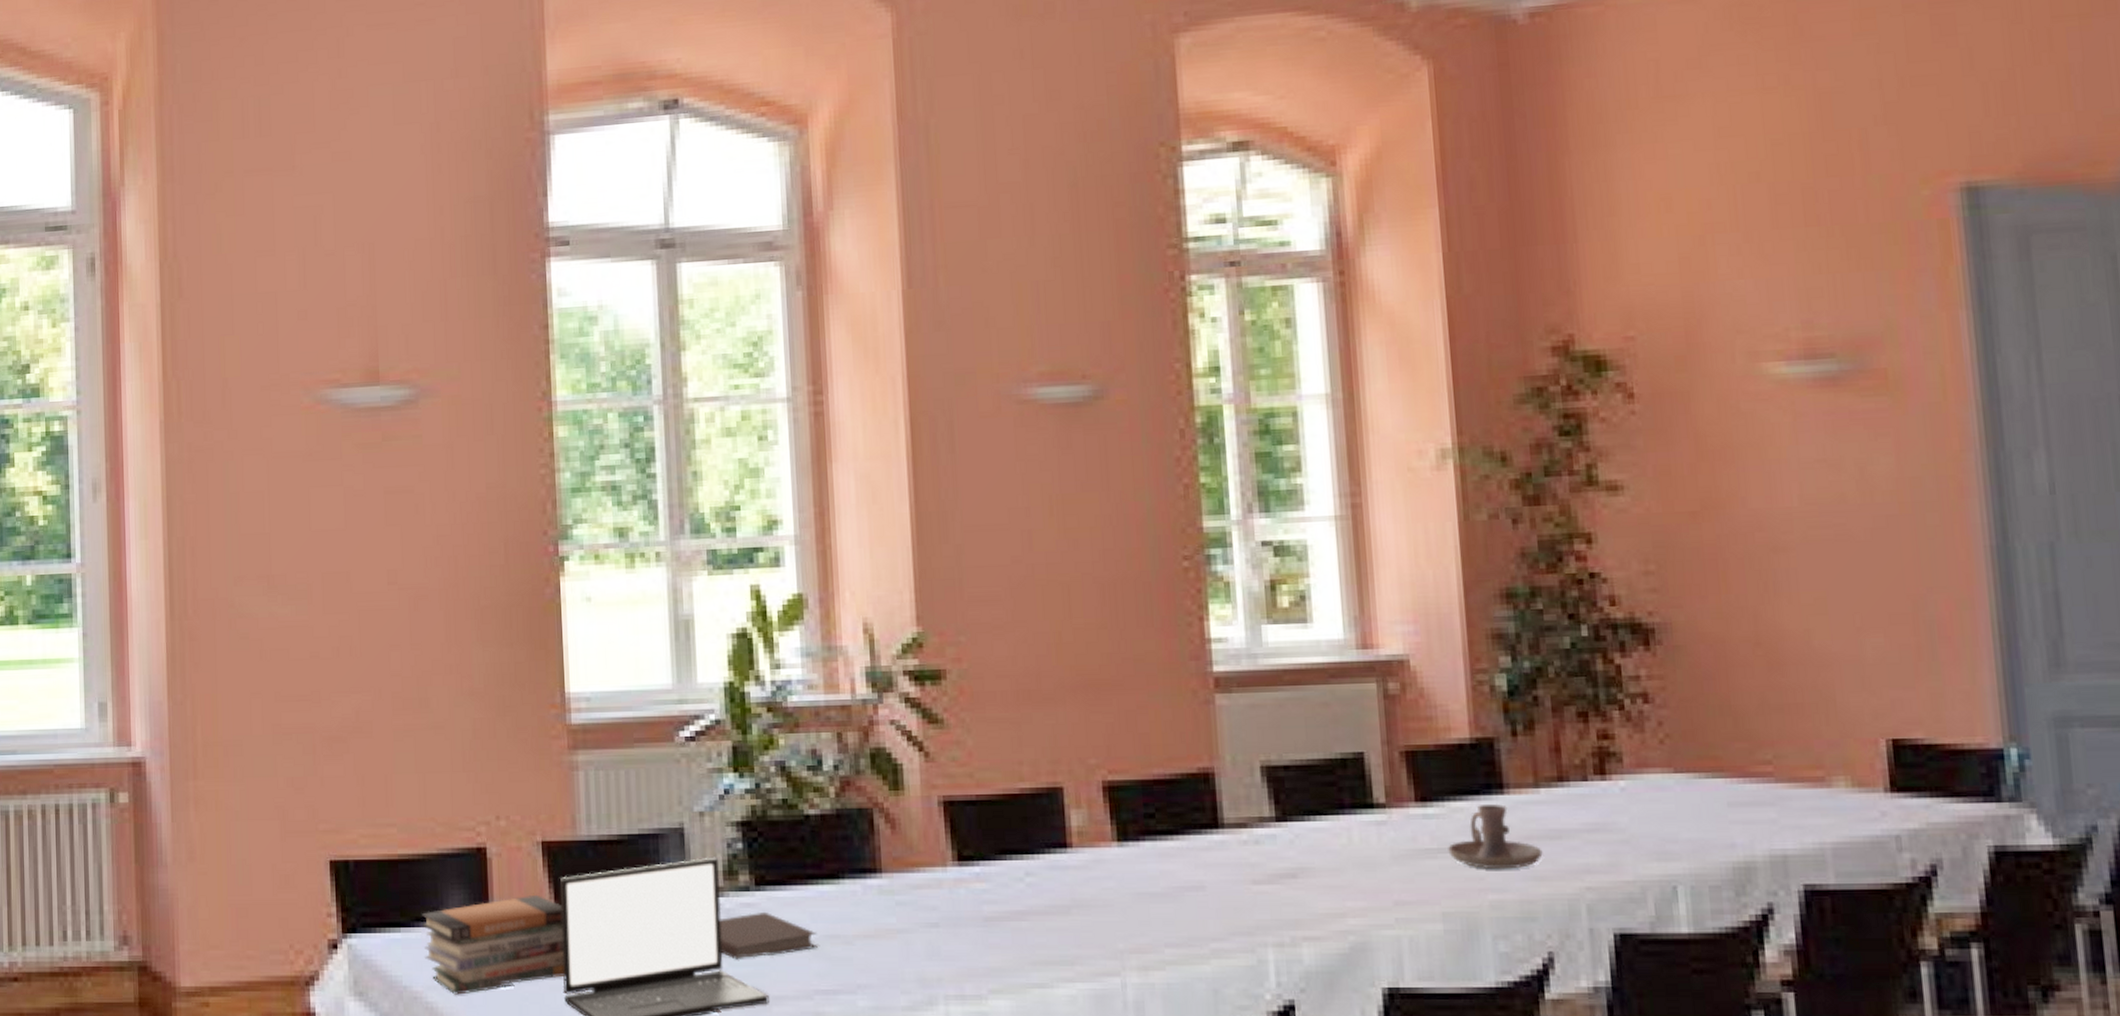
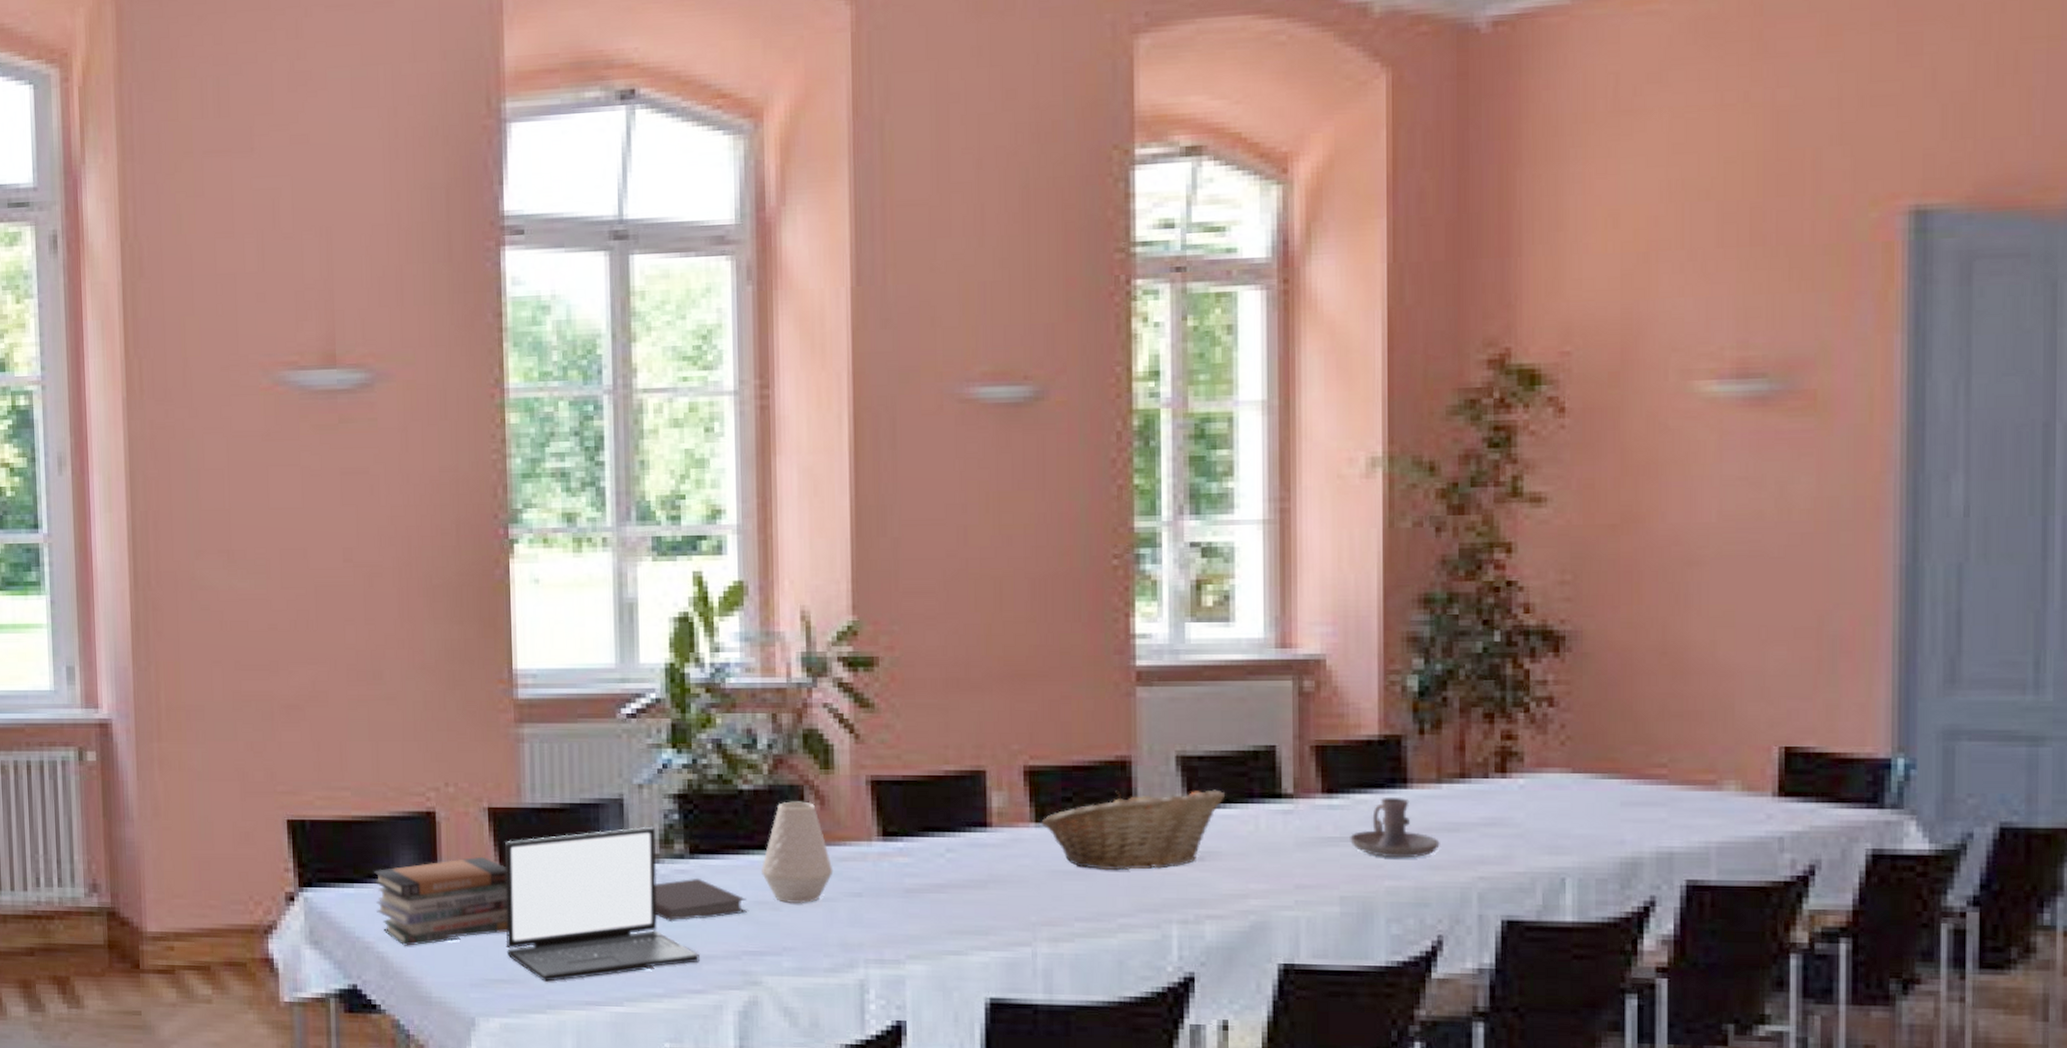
vase: none [832,825,908,937] -> present [762,801,834,904]
fruit basket: none [1123,801,1314,892] -> present [1041,789,1225,871]

